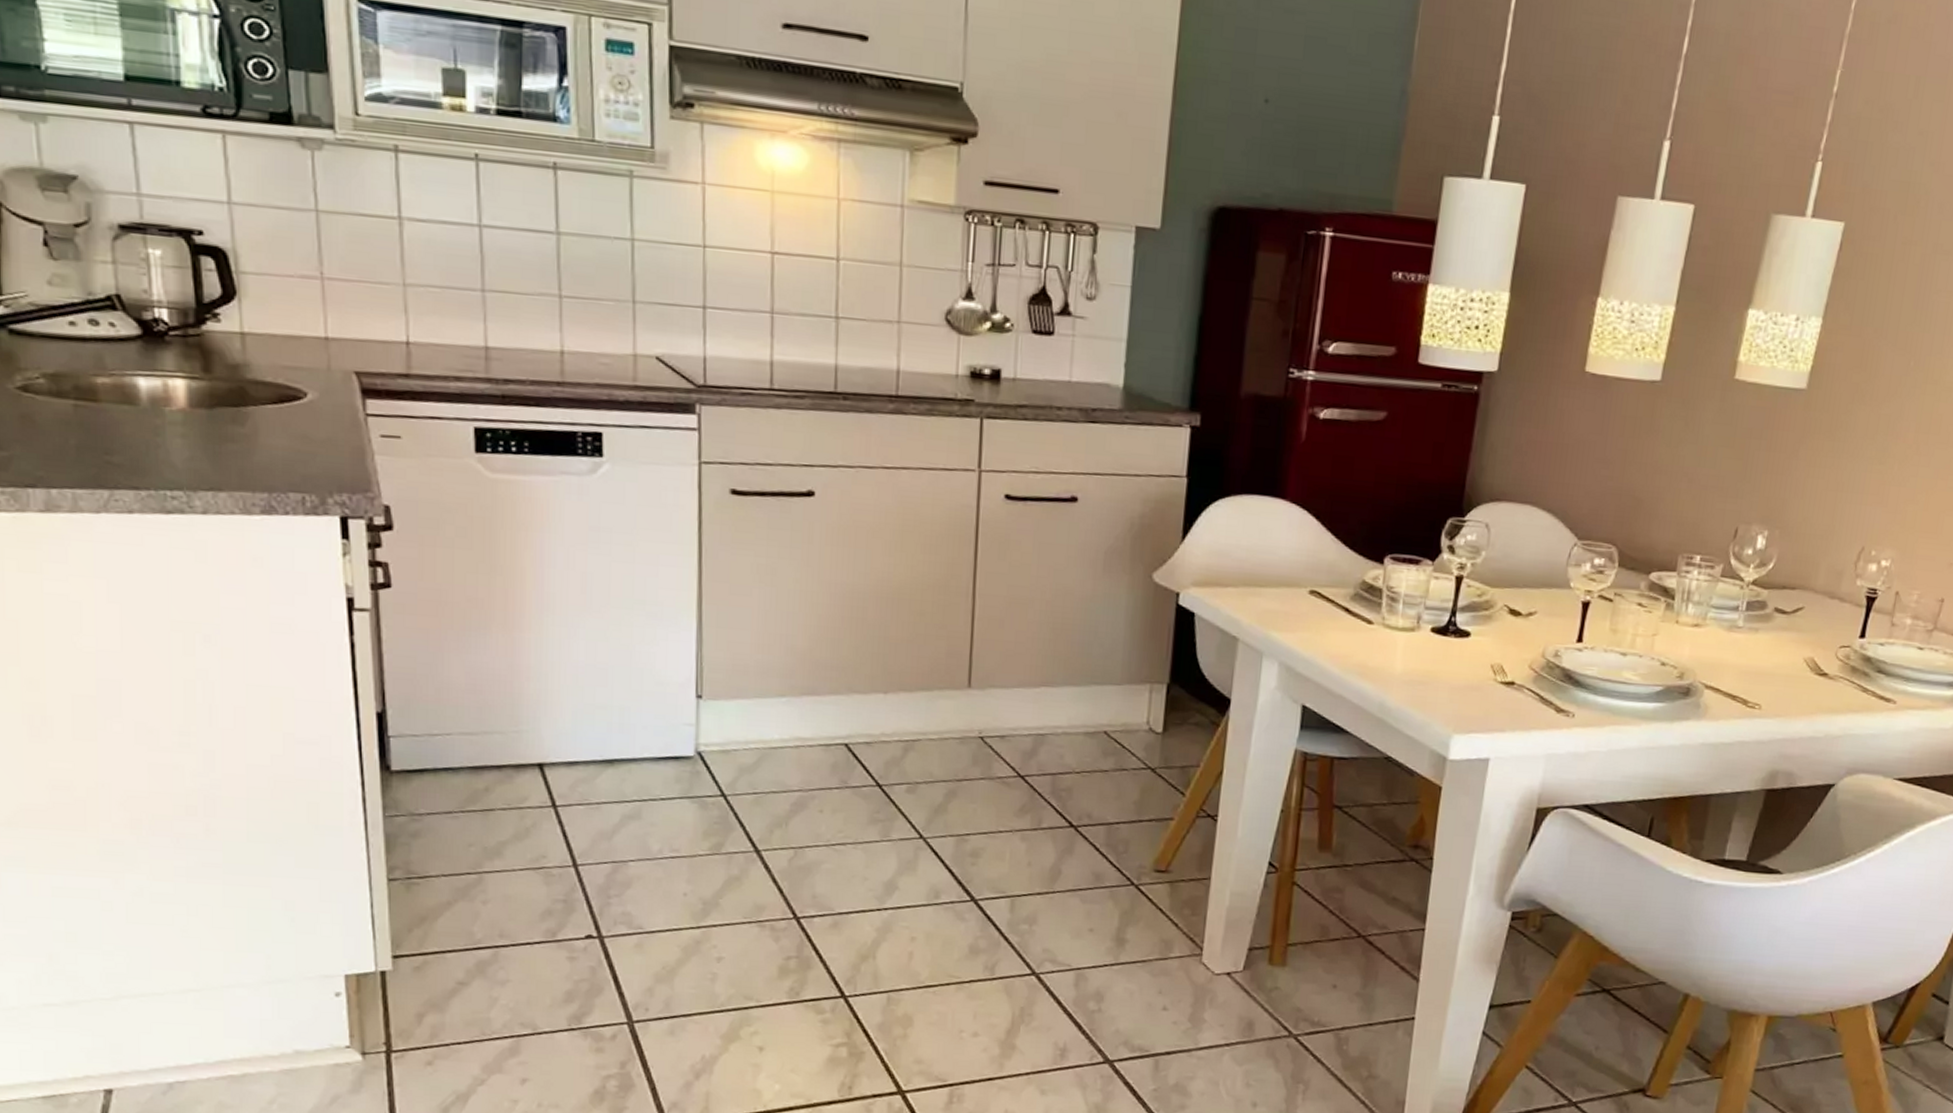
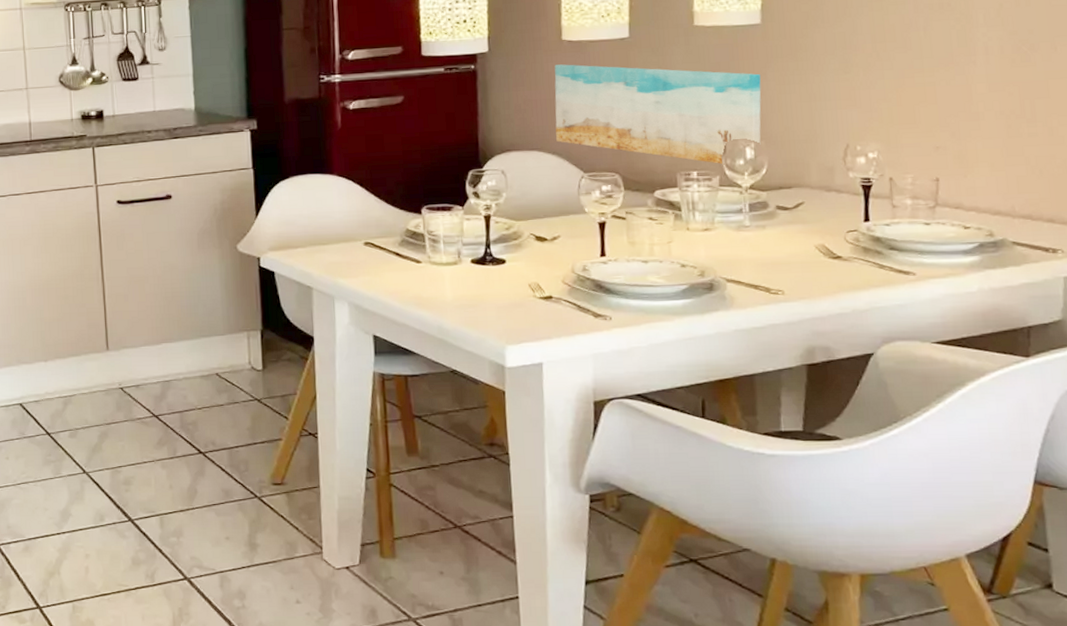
wall art: none [1555,401,1793,552] -> present [554,64,761,165]

